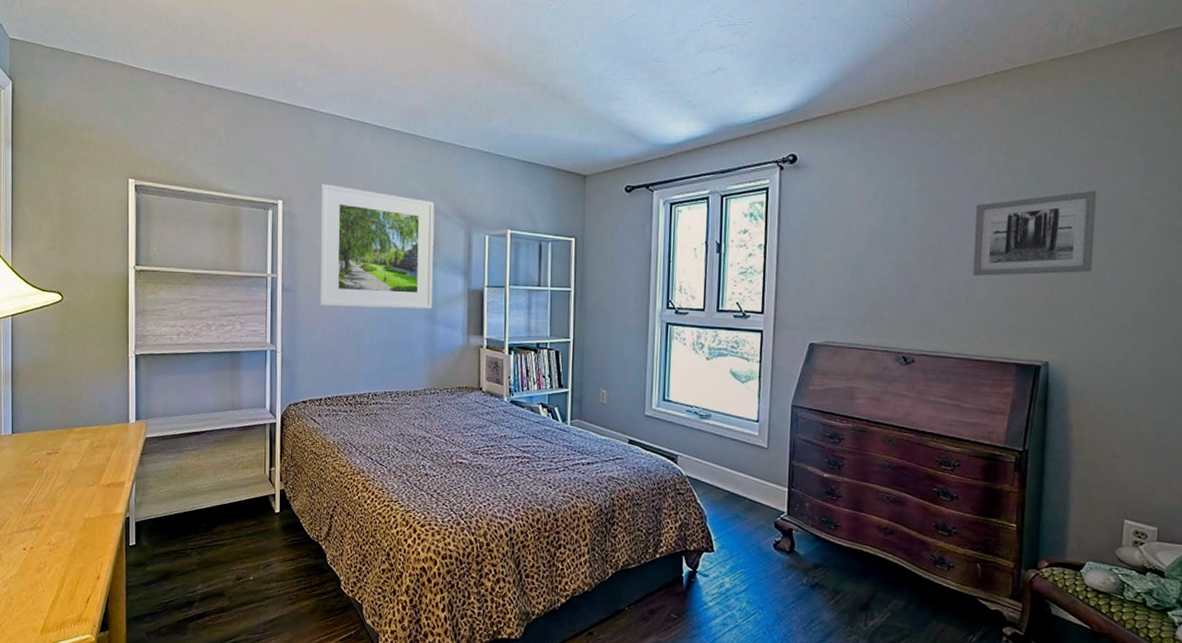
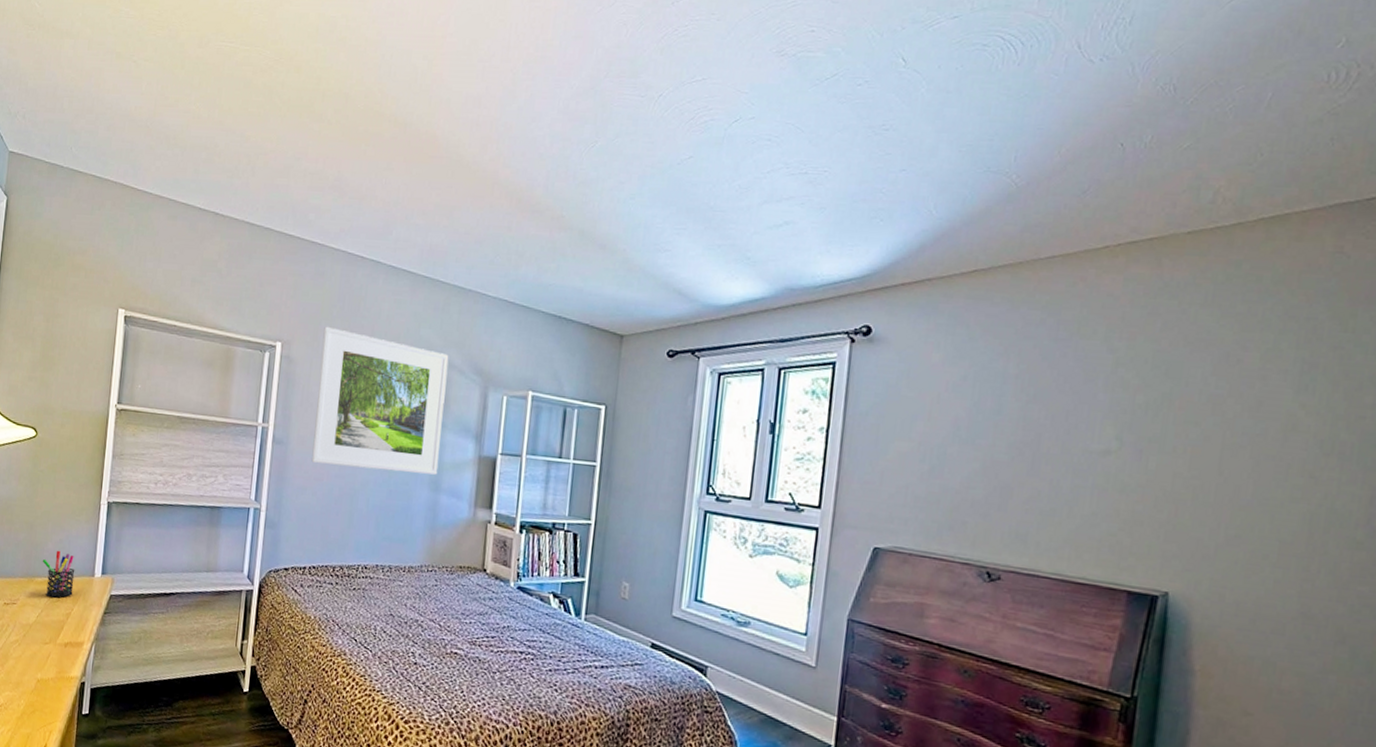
pen holder: none [79,401,111,444] -> present [42,550,75,598]
wall art: present [972,190,1097,276] -> none [1078,390,1240,489]

